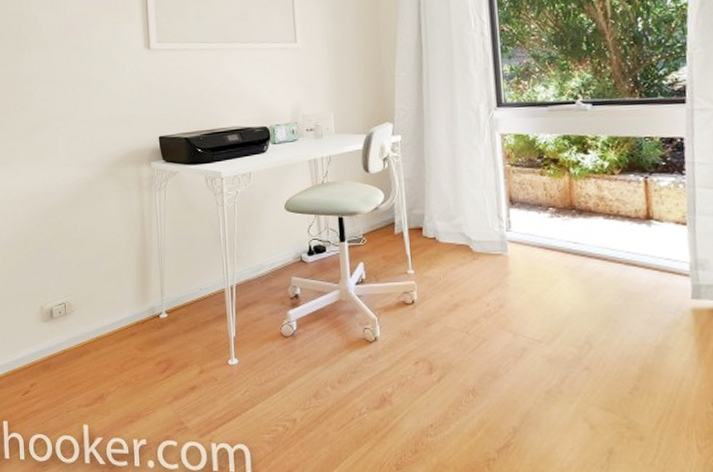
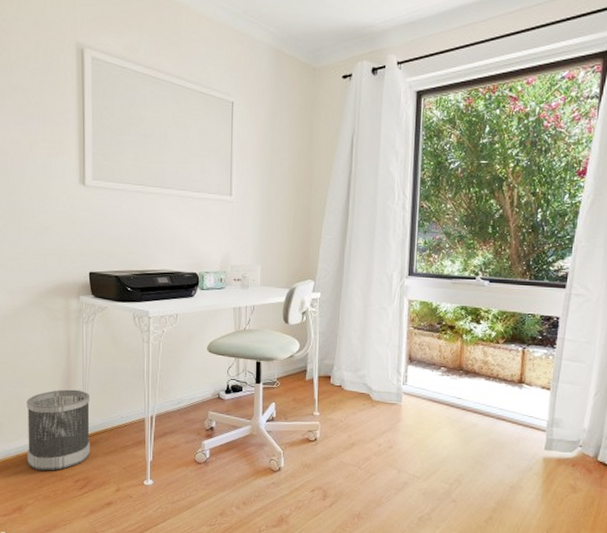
wastebasket: none [103,262,170,354] -> present [26,389,90,471]

